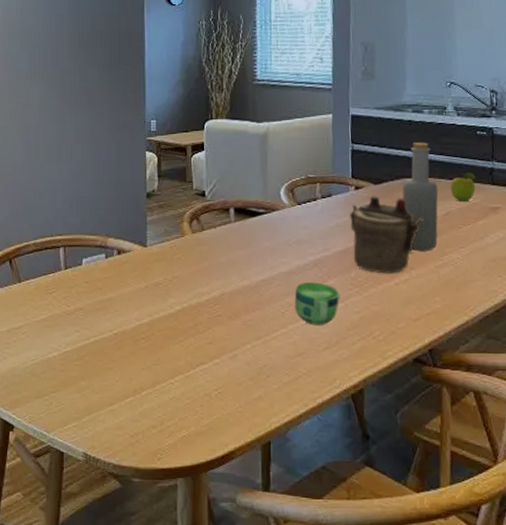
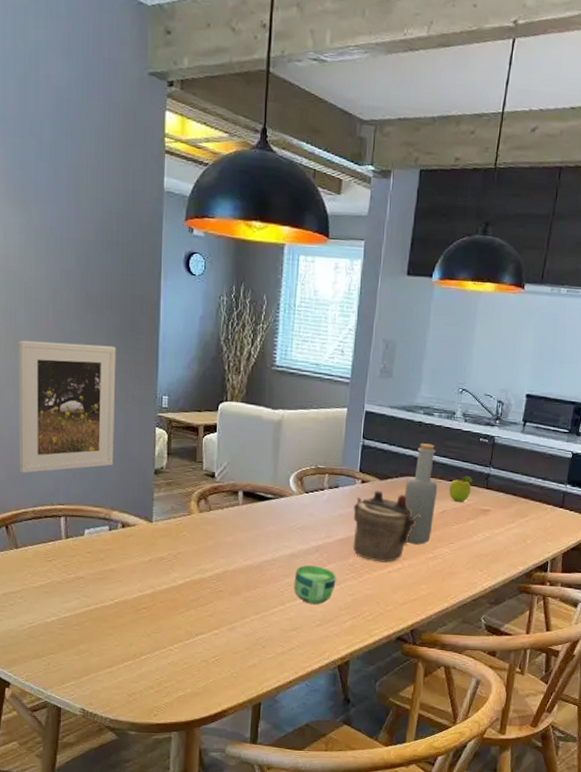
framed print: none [20,78,108,207] -> present [18,340,116,474]

